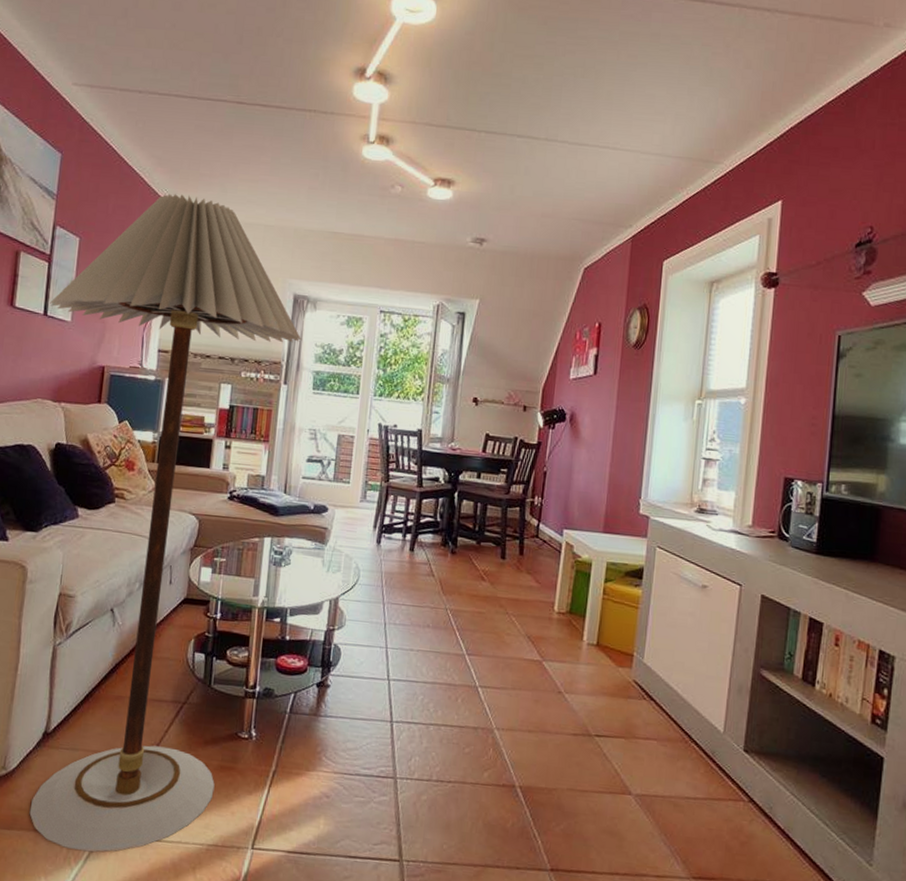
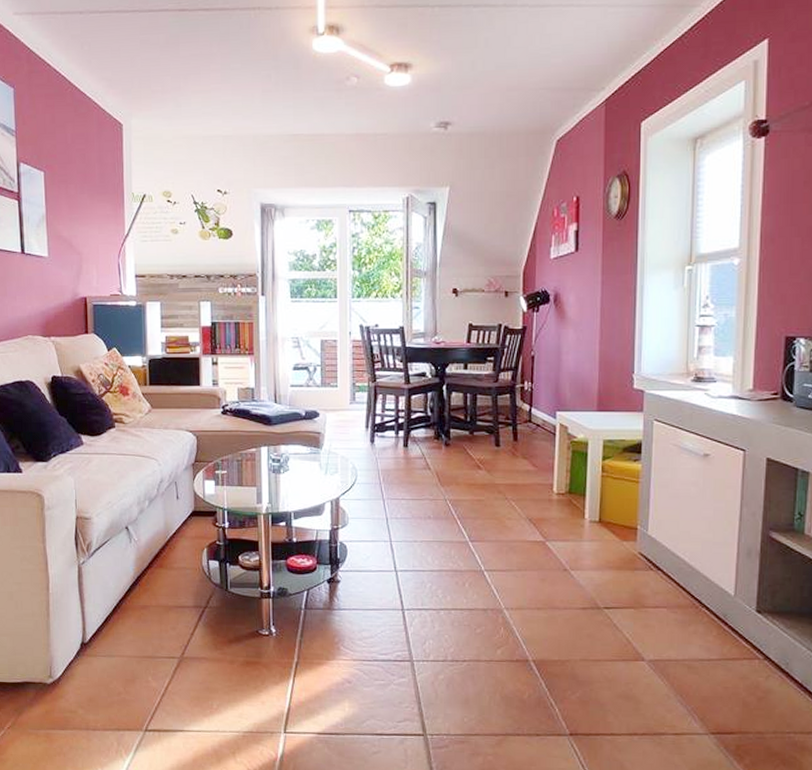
floor lamp: present [29,193,302,852] -> none [25,114,274,745]

